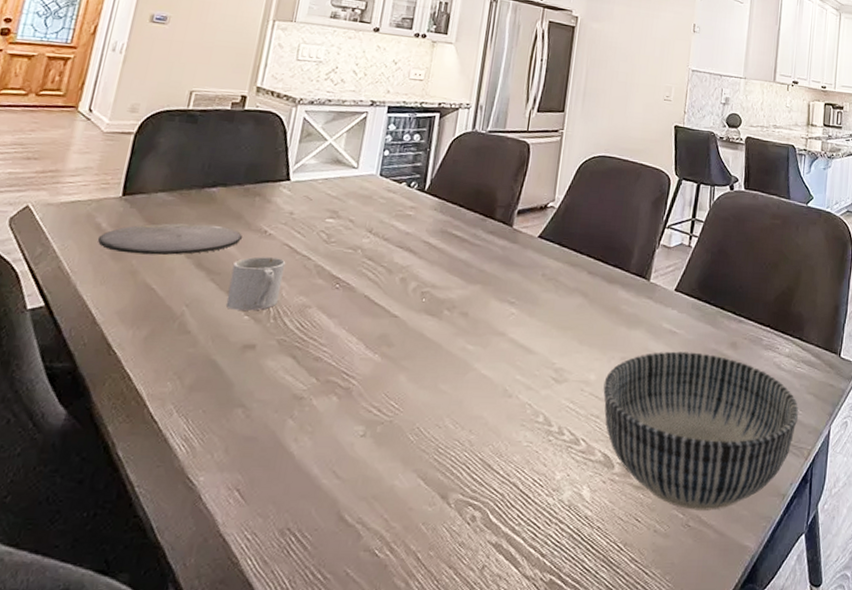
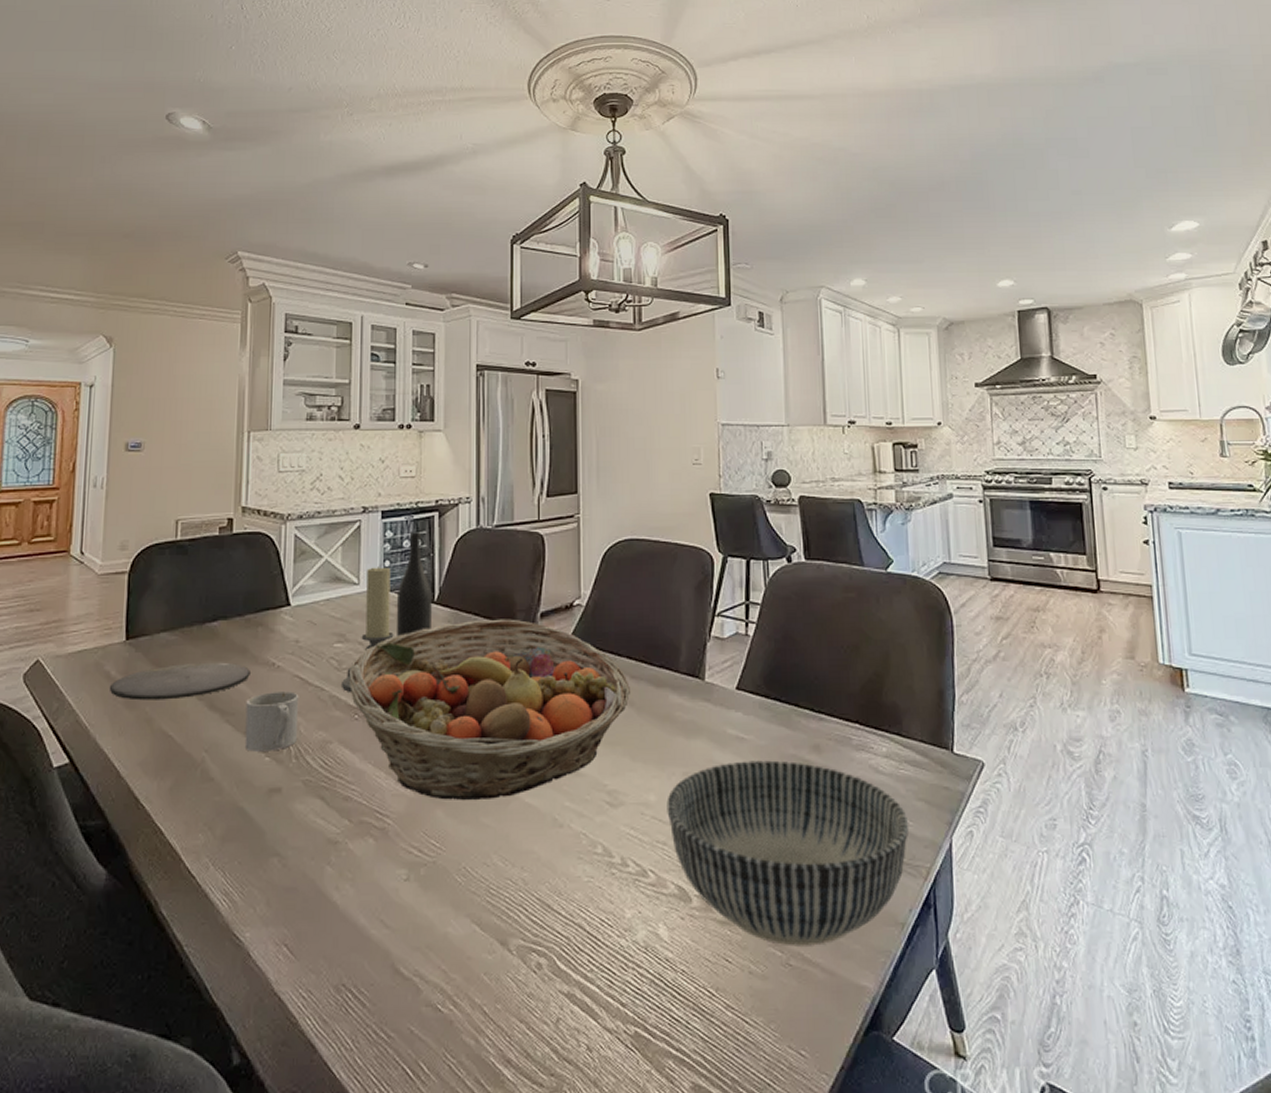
candle holder: none [327,153,389,263] -> present [340,565,394,692]
fruit basket: none [335,211,586,369] -> present [348,619,630,800]
wine bottle: none [386,128,424,219] -> present [396,532,432,637]

